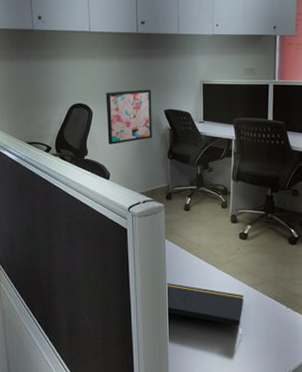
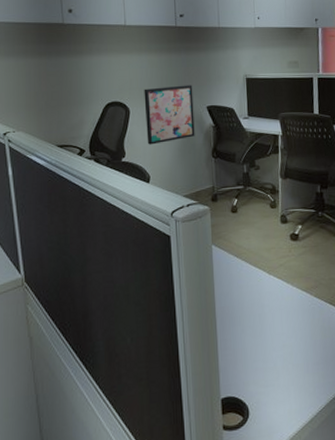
notepad: present [165,282,244,337] -> none [213,292,298,347]

